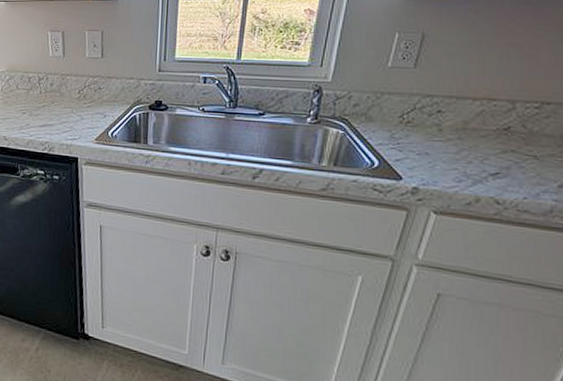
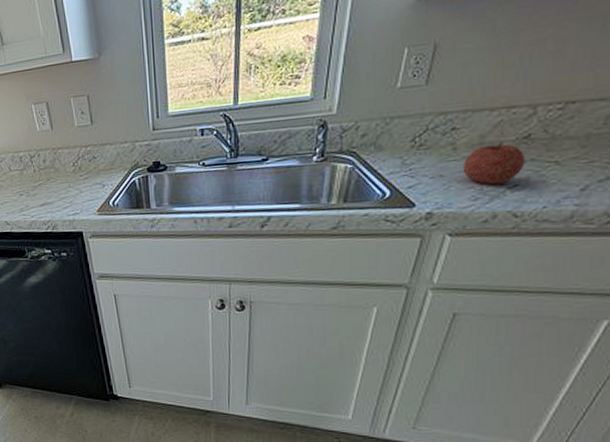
fruit: none [447,129,506,170] -> present [462,141,525,185]

